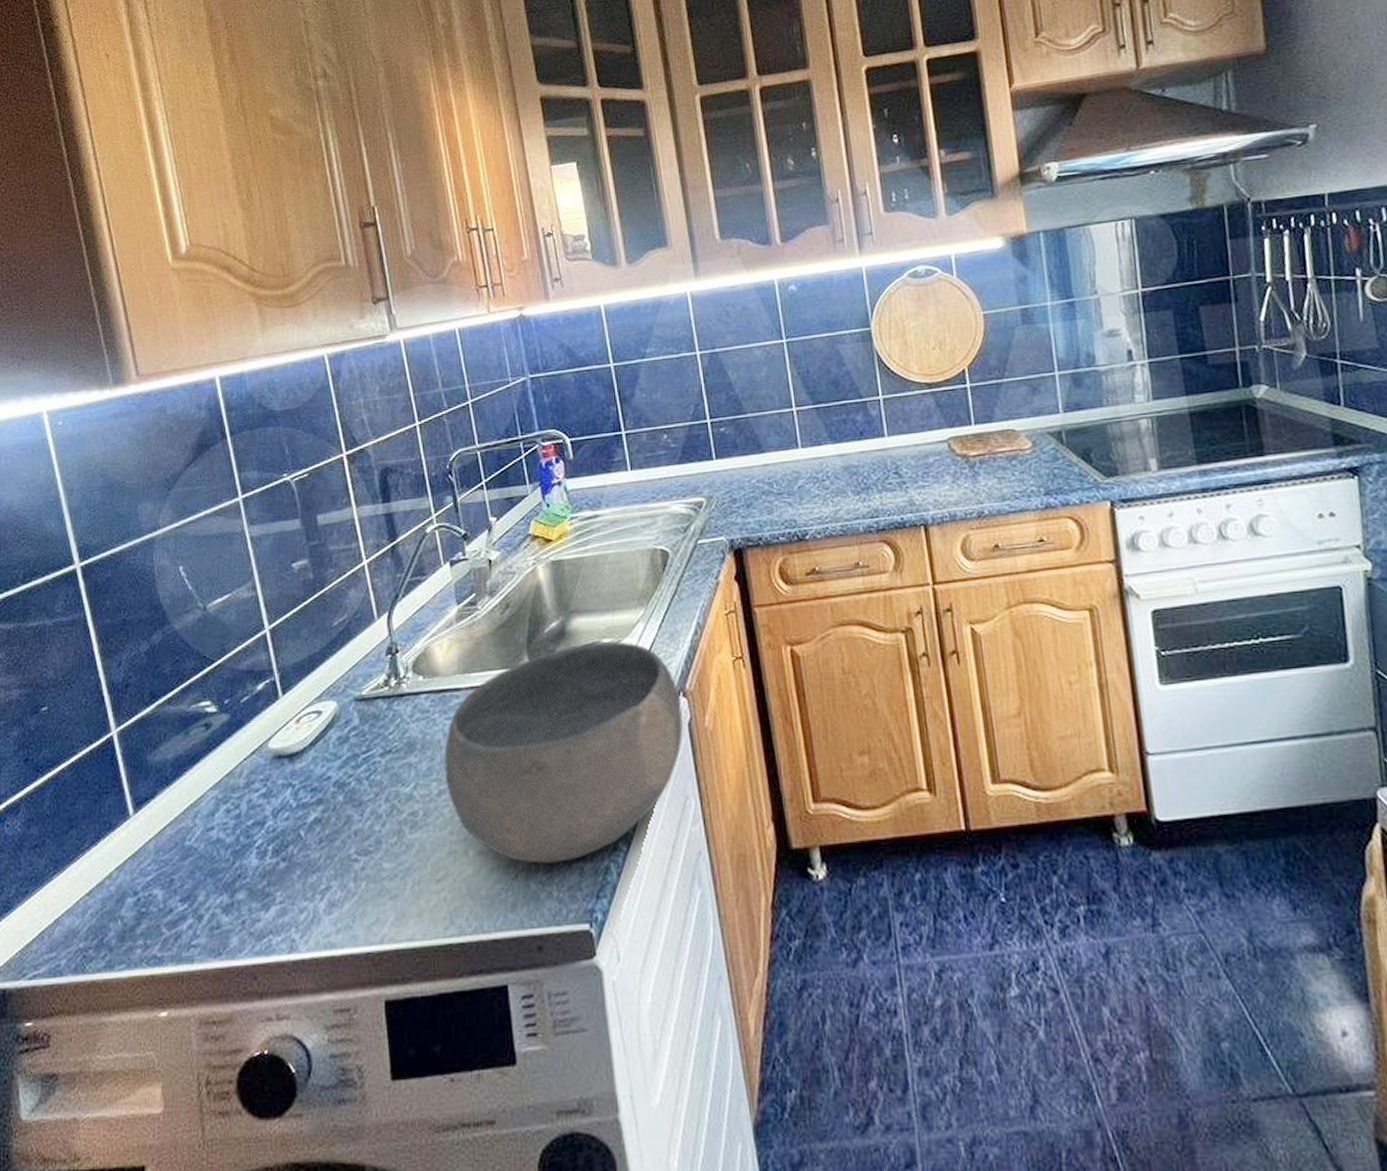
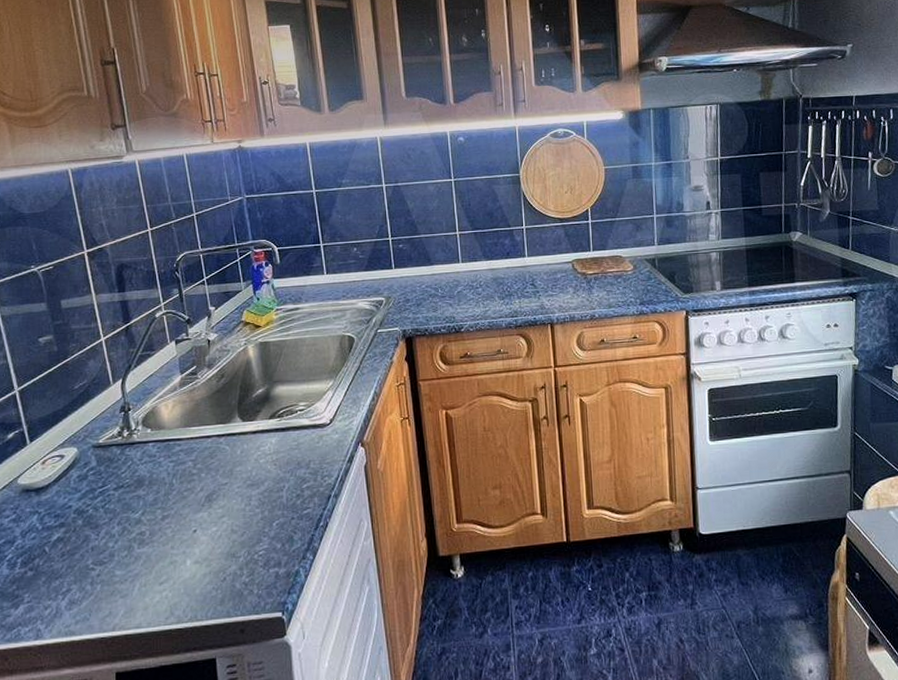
bowl: present [444,641,683,864] -> none [167,405,360,570]

